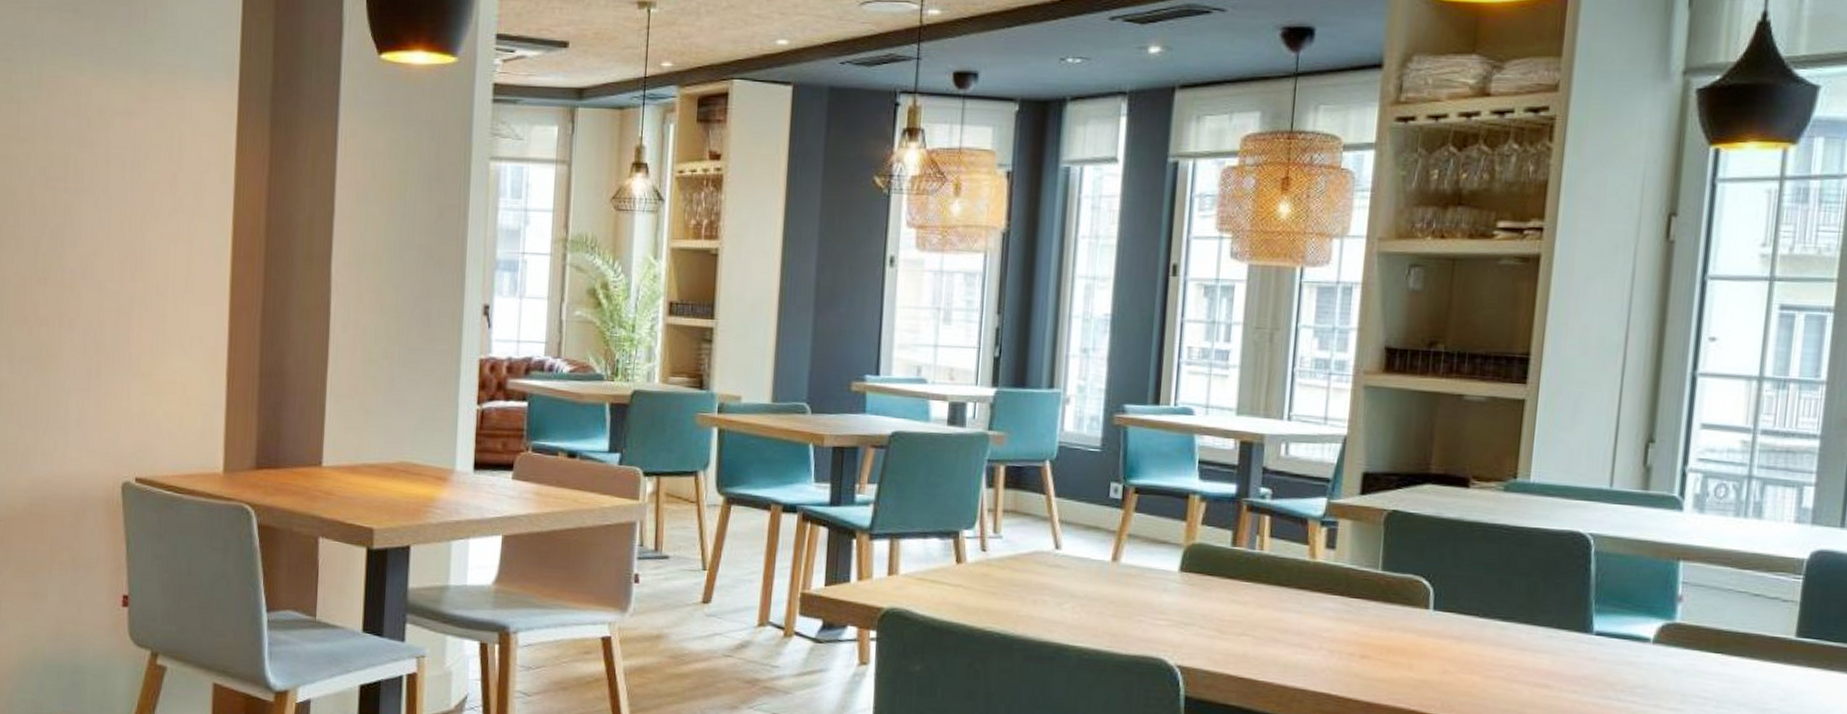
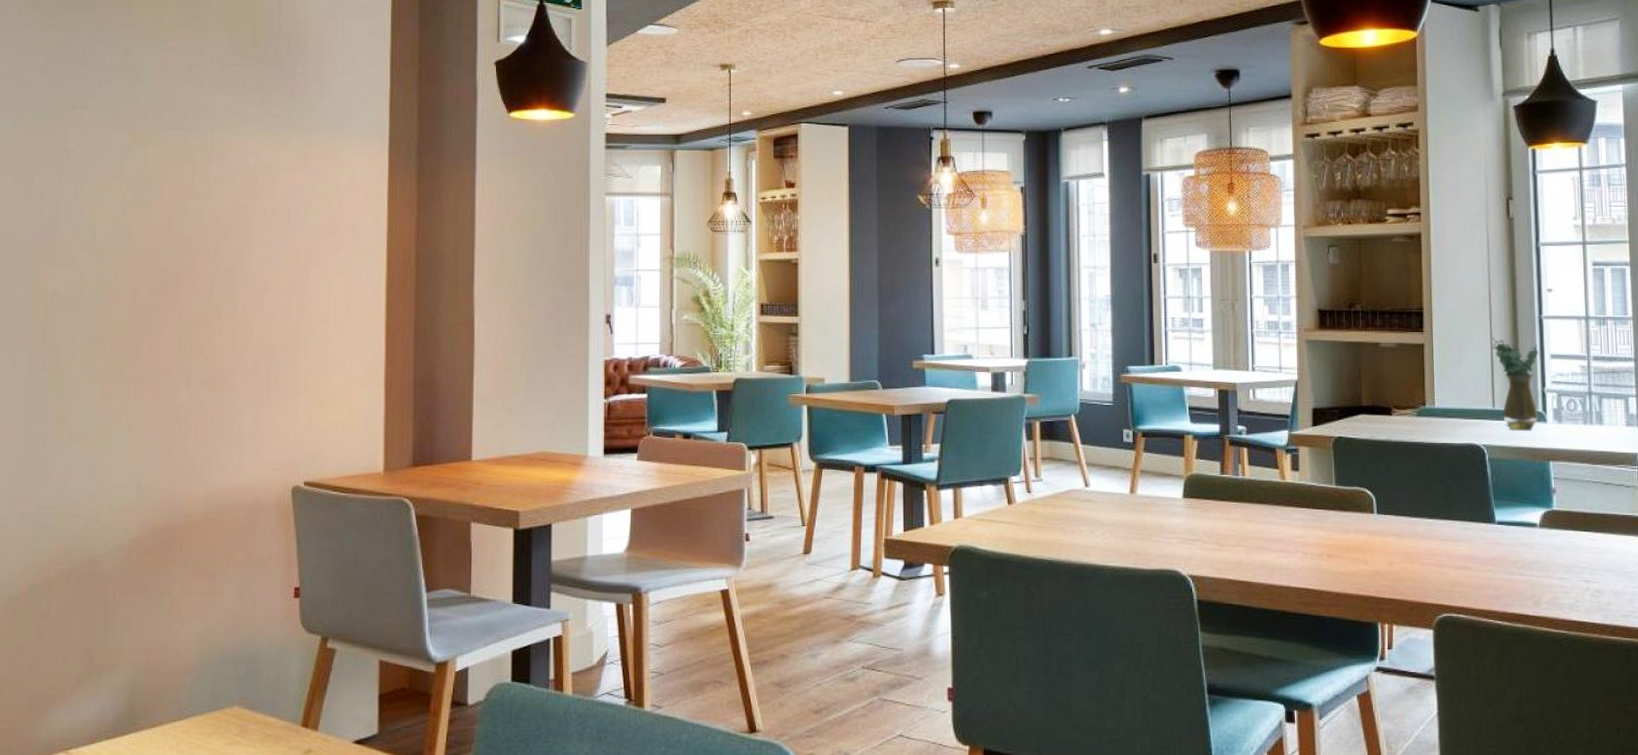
vase: none [1620,396,1685,522] -> present [1492,337,1539,432]

